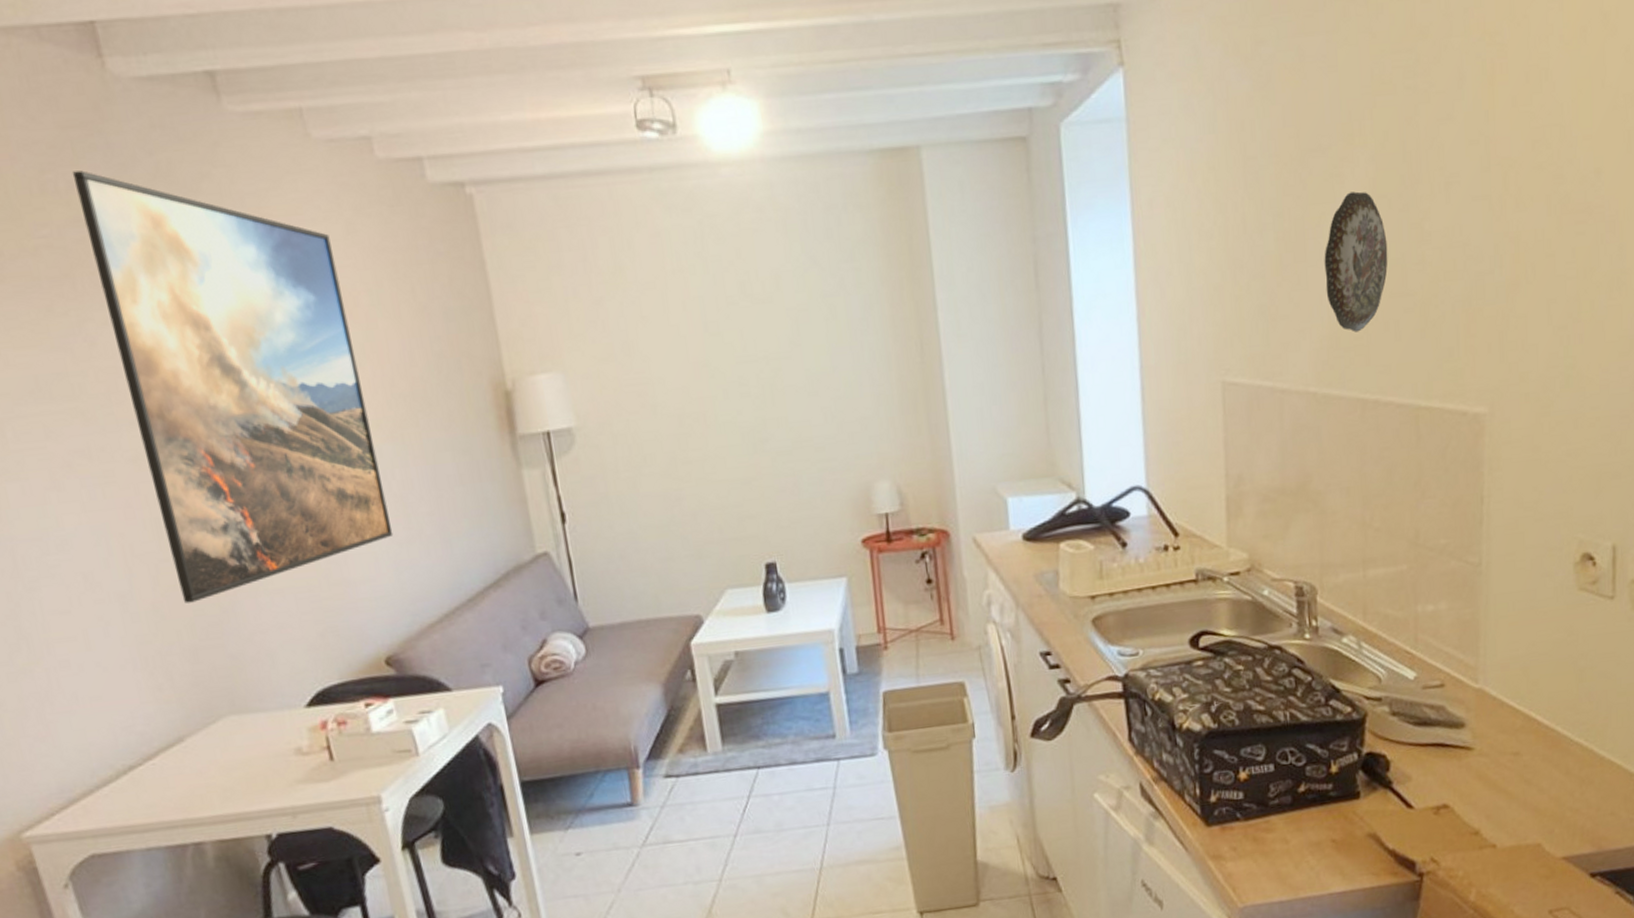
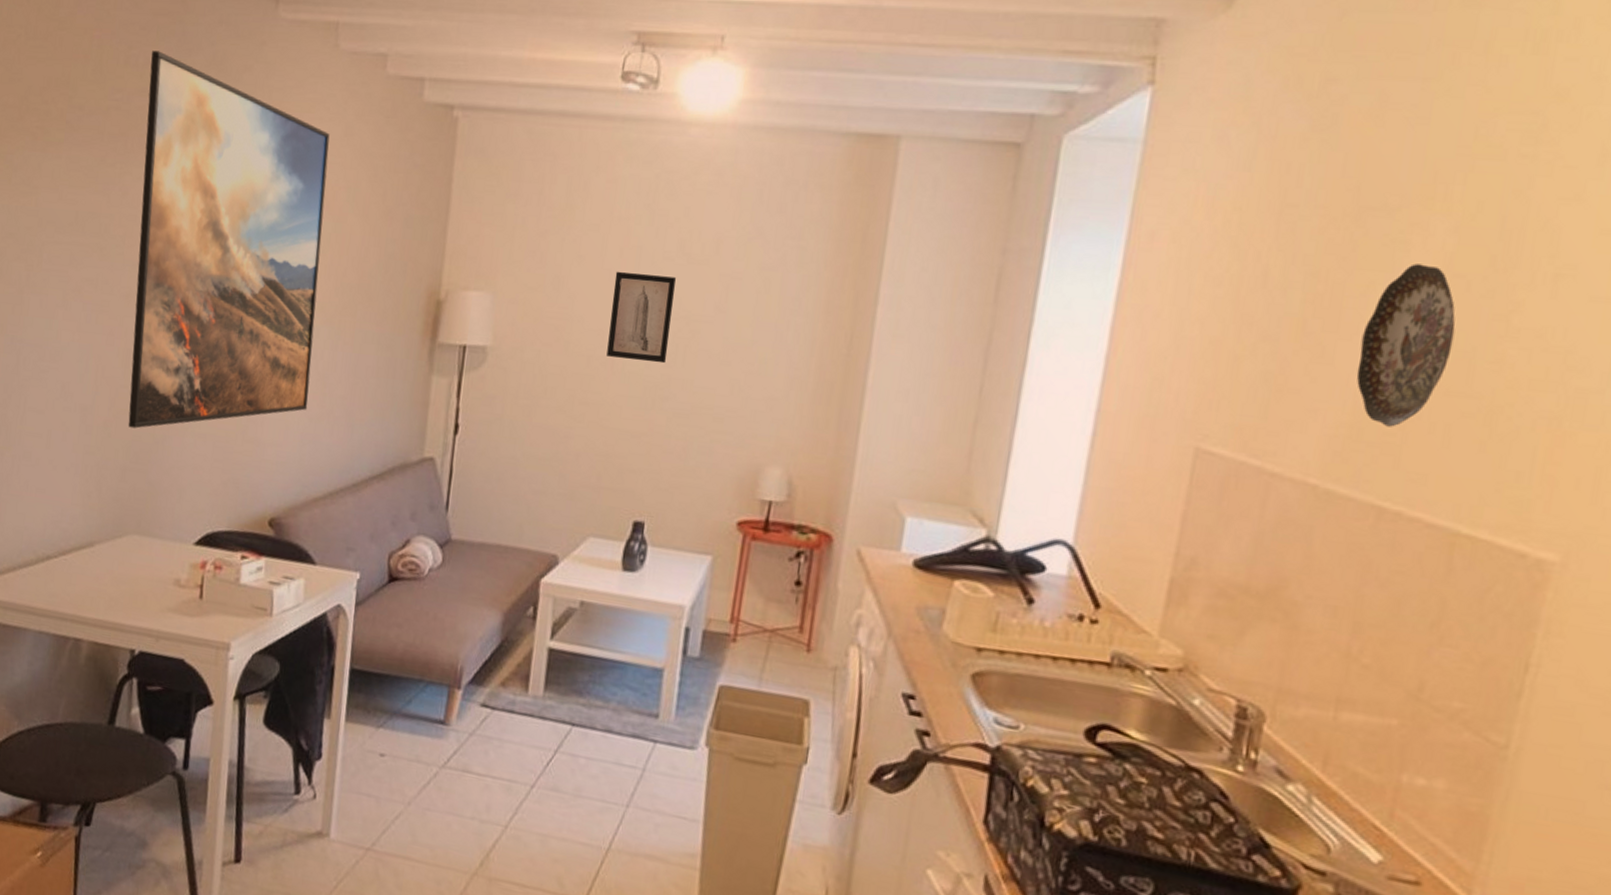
wall art: none [683,320,757,411] -> present [606,271,676,364]

